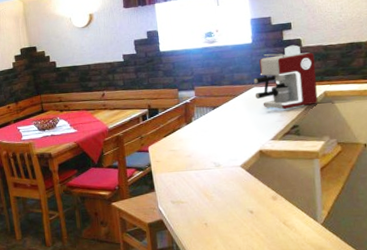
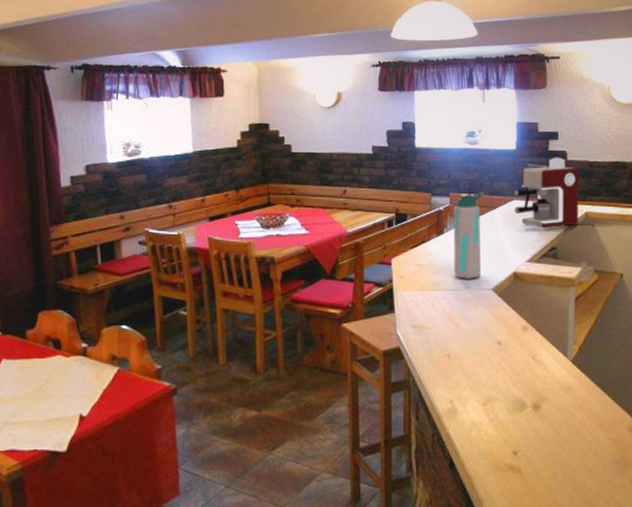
water bottle: none [199,84,230,159] -> present [453,192,484,279]

